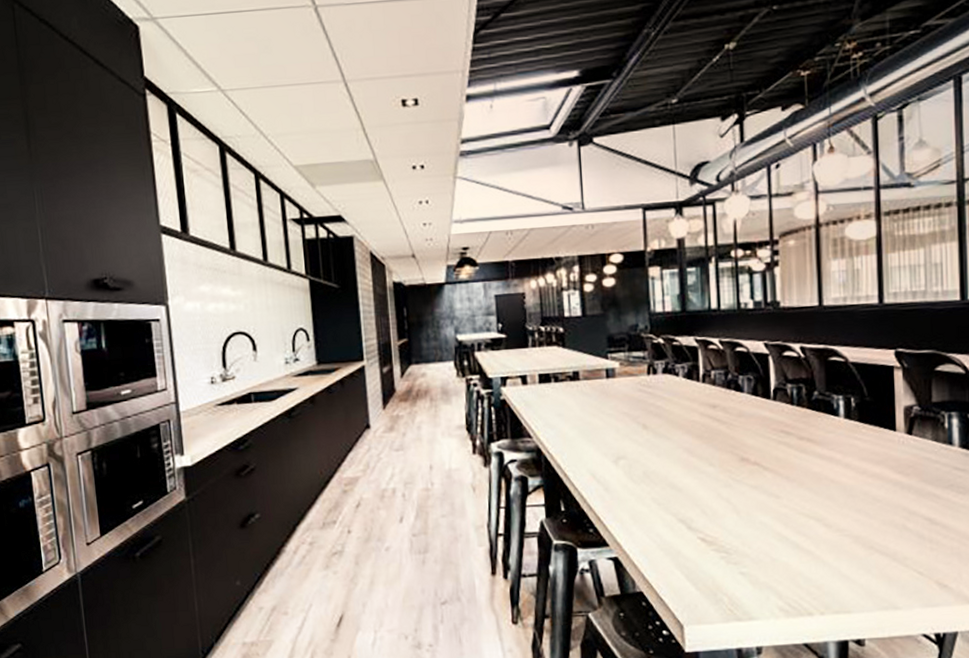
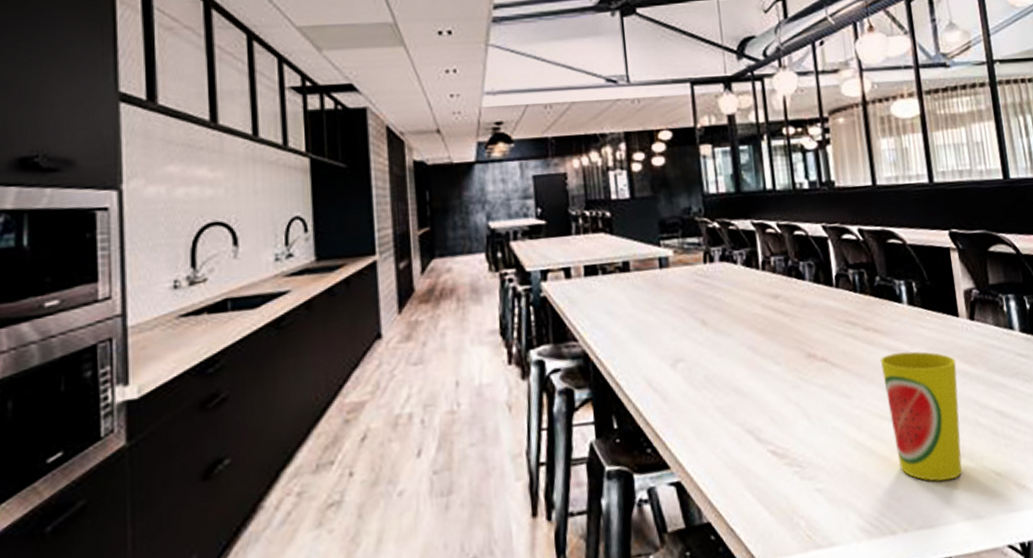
cup: none [811,460,889,575] -> present [880,351,962,481]

